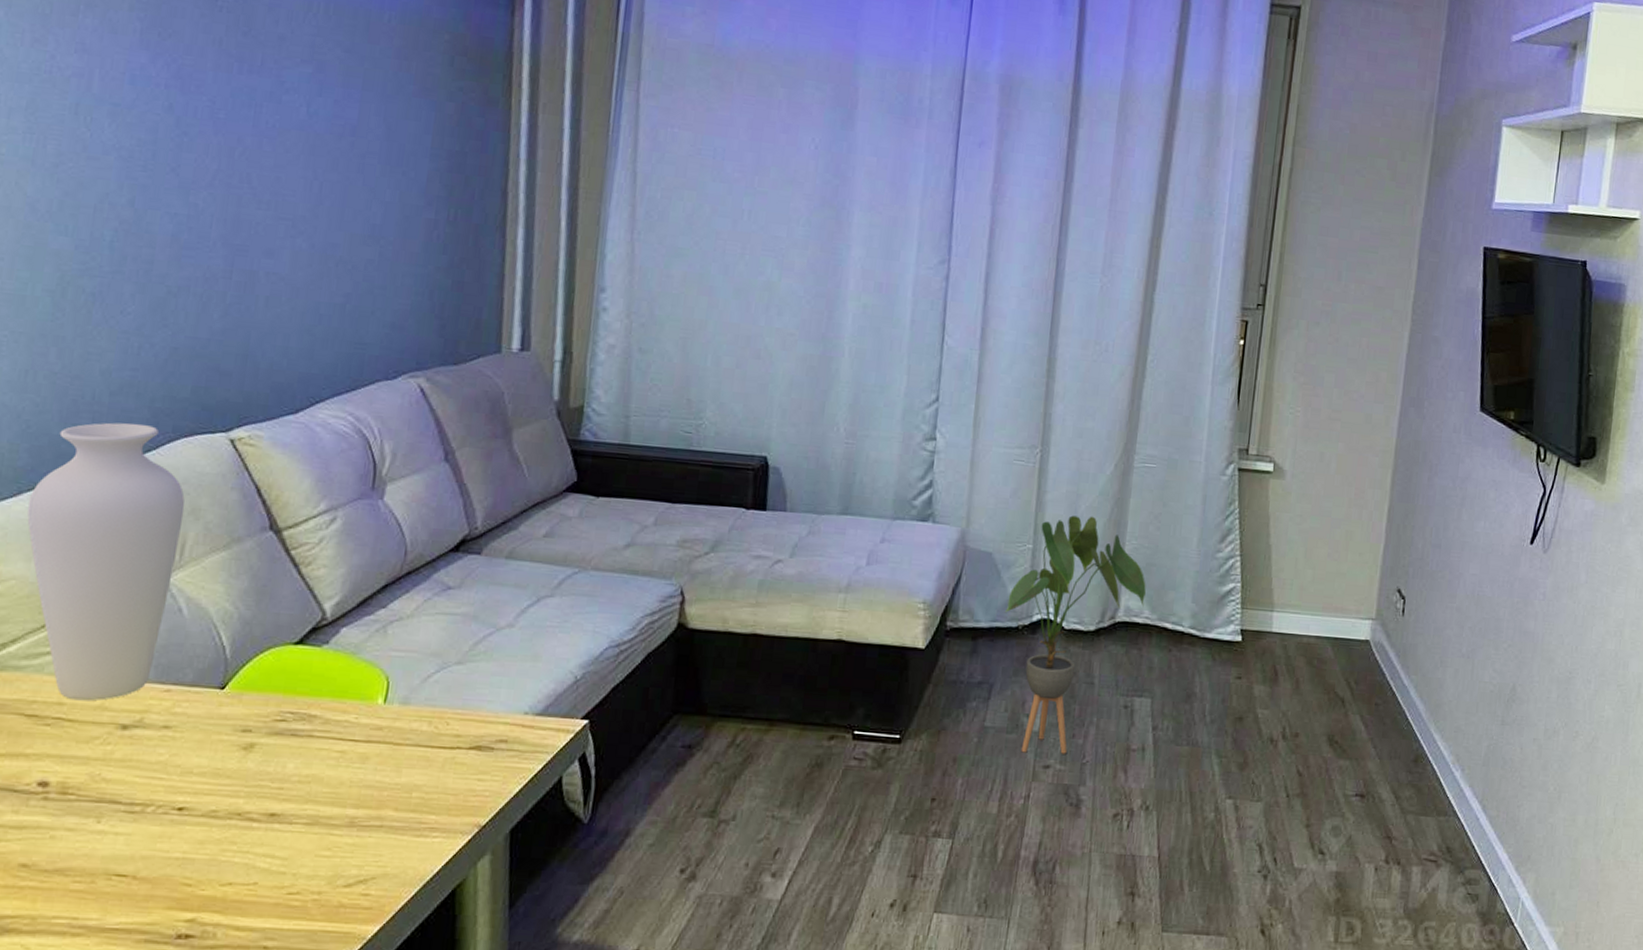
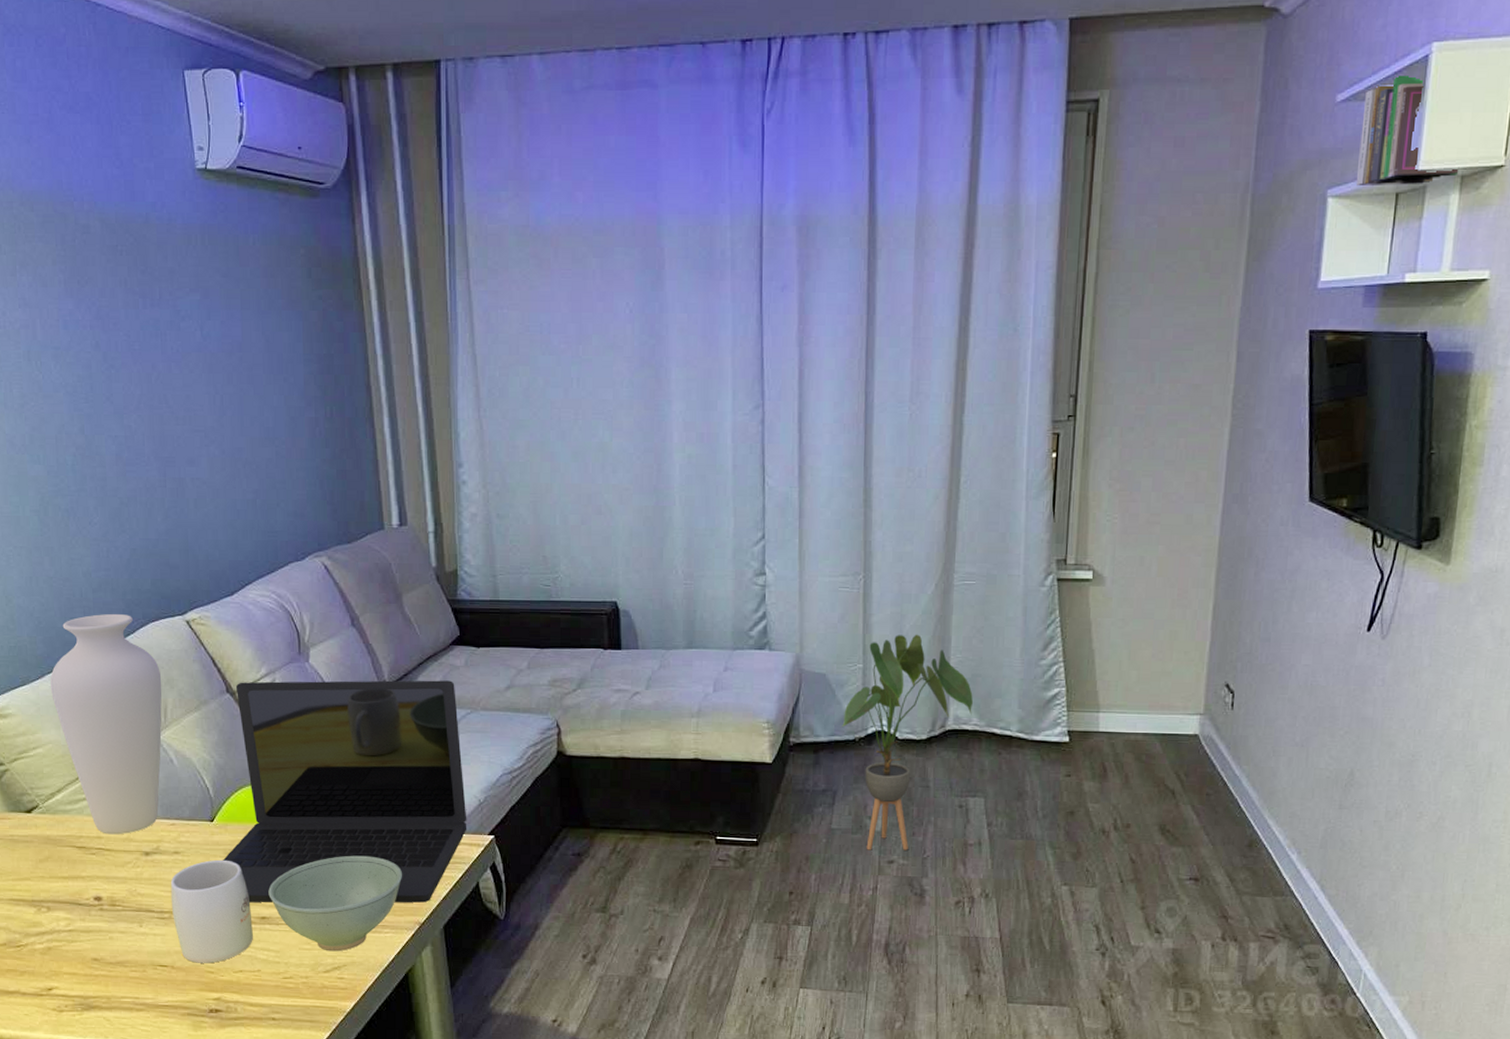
mug: none [146,737,259,873] -> present [170,859,253,964]
laptop: none [229,518,564,800] -> present [223,680,467,903]
bowl: none [284,738,467,860] -> present [268,855,403,952]
books: none [1527,24,1615,126] -> present [1355,73,1460,187]

